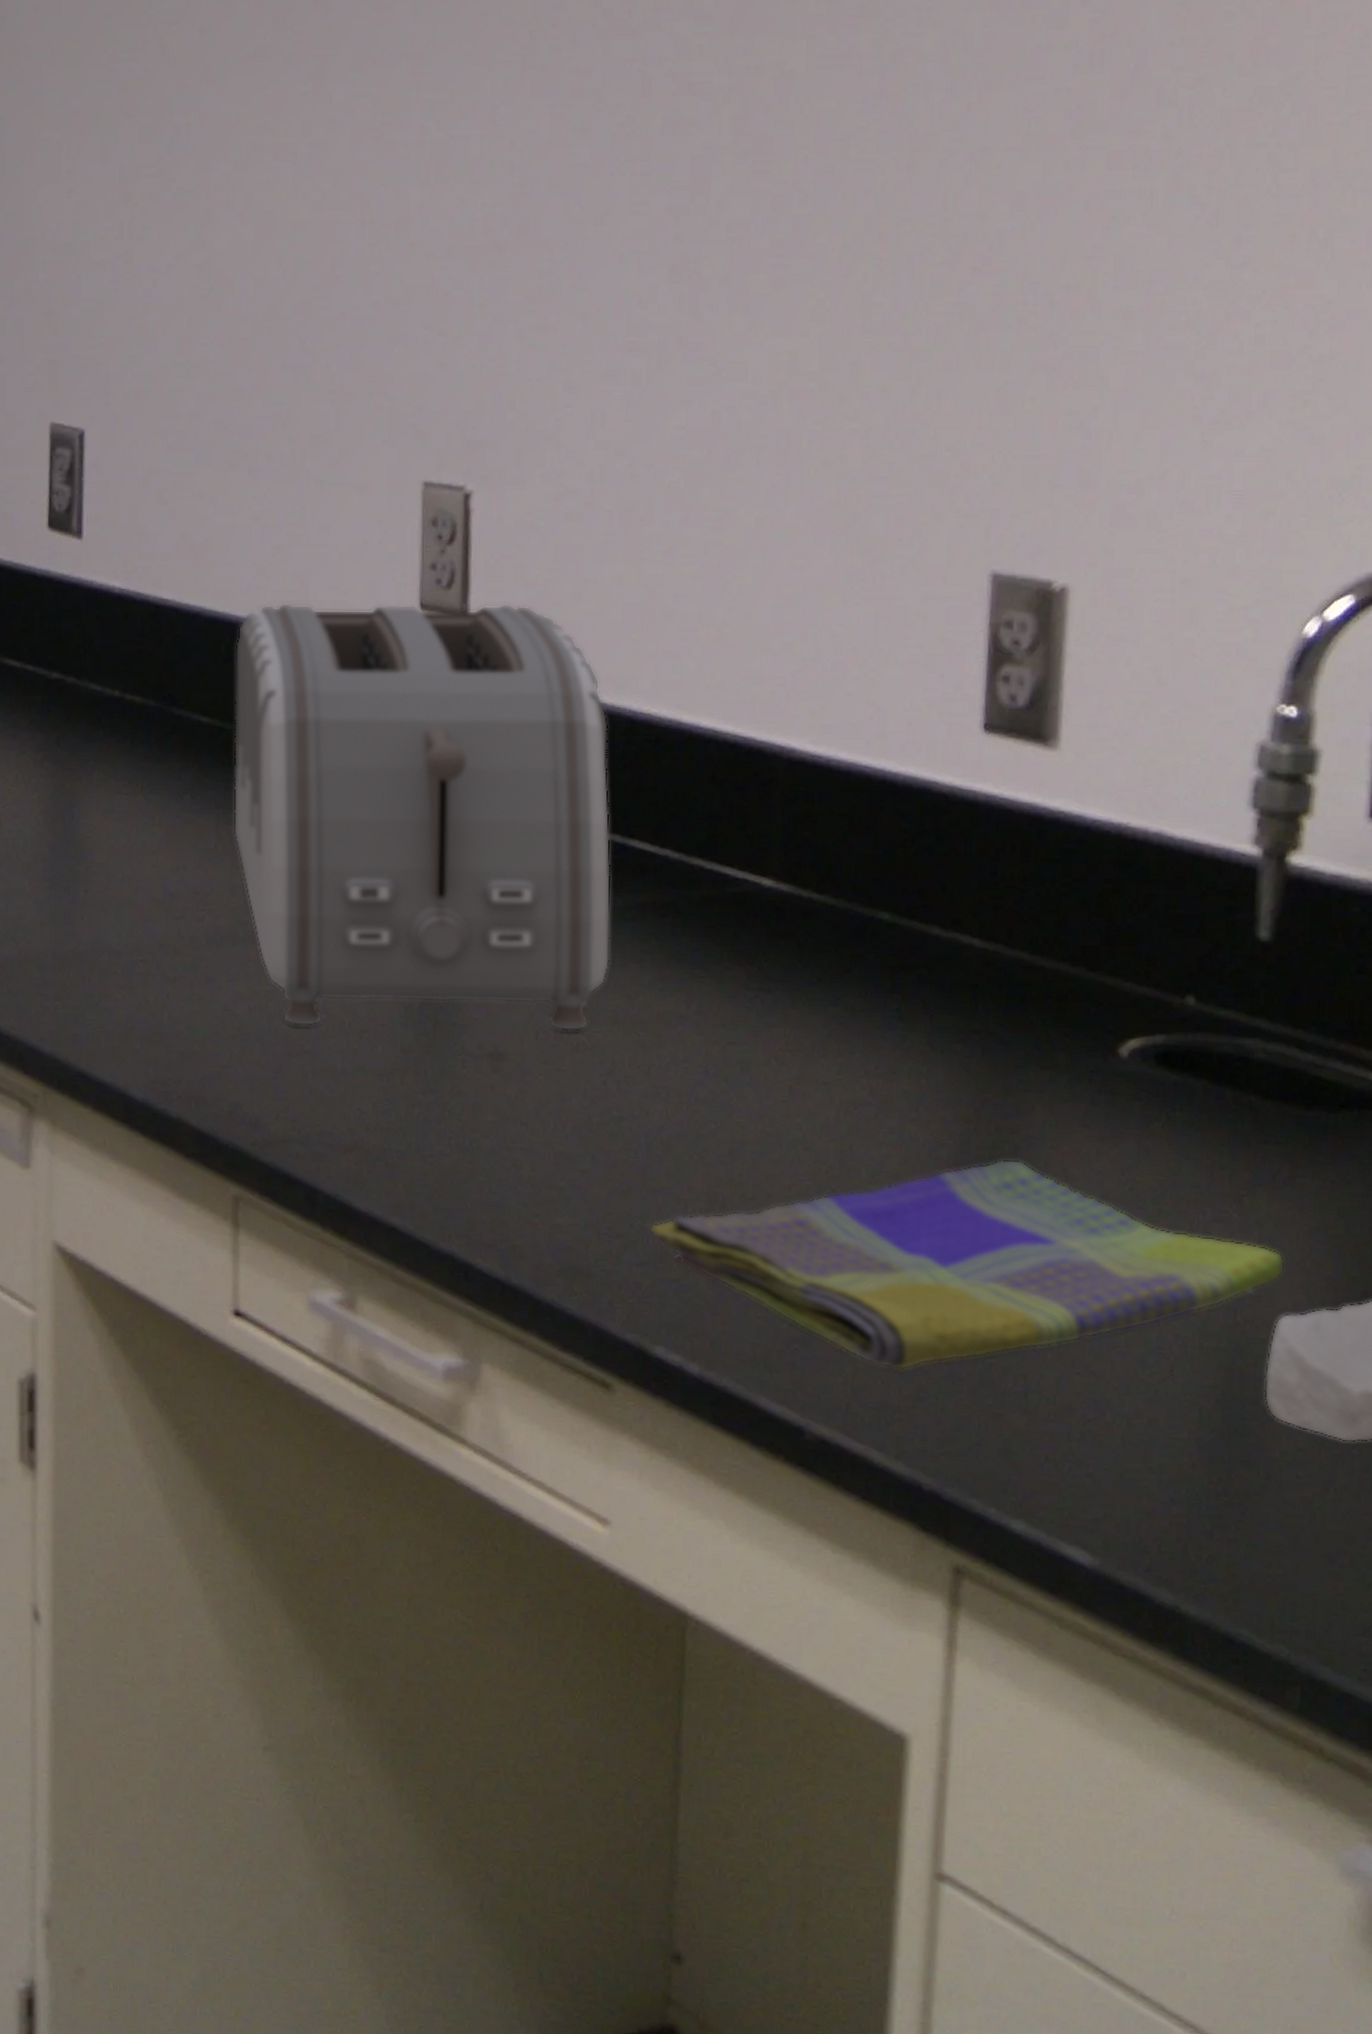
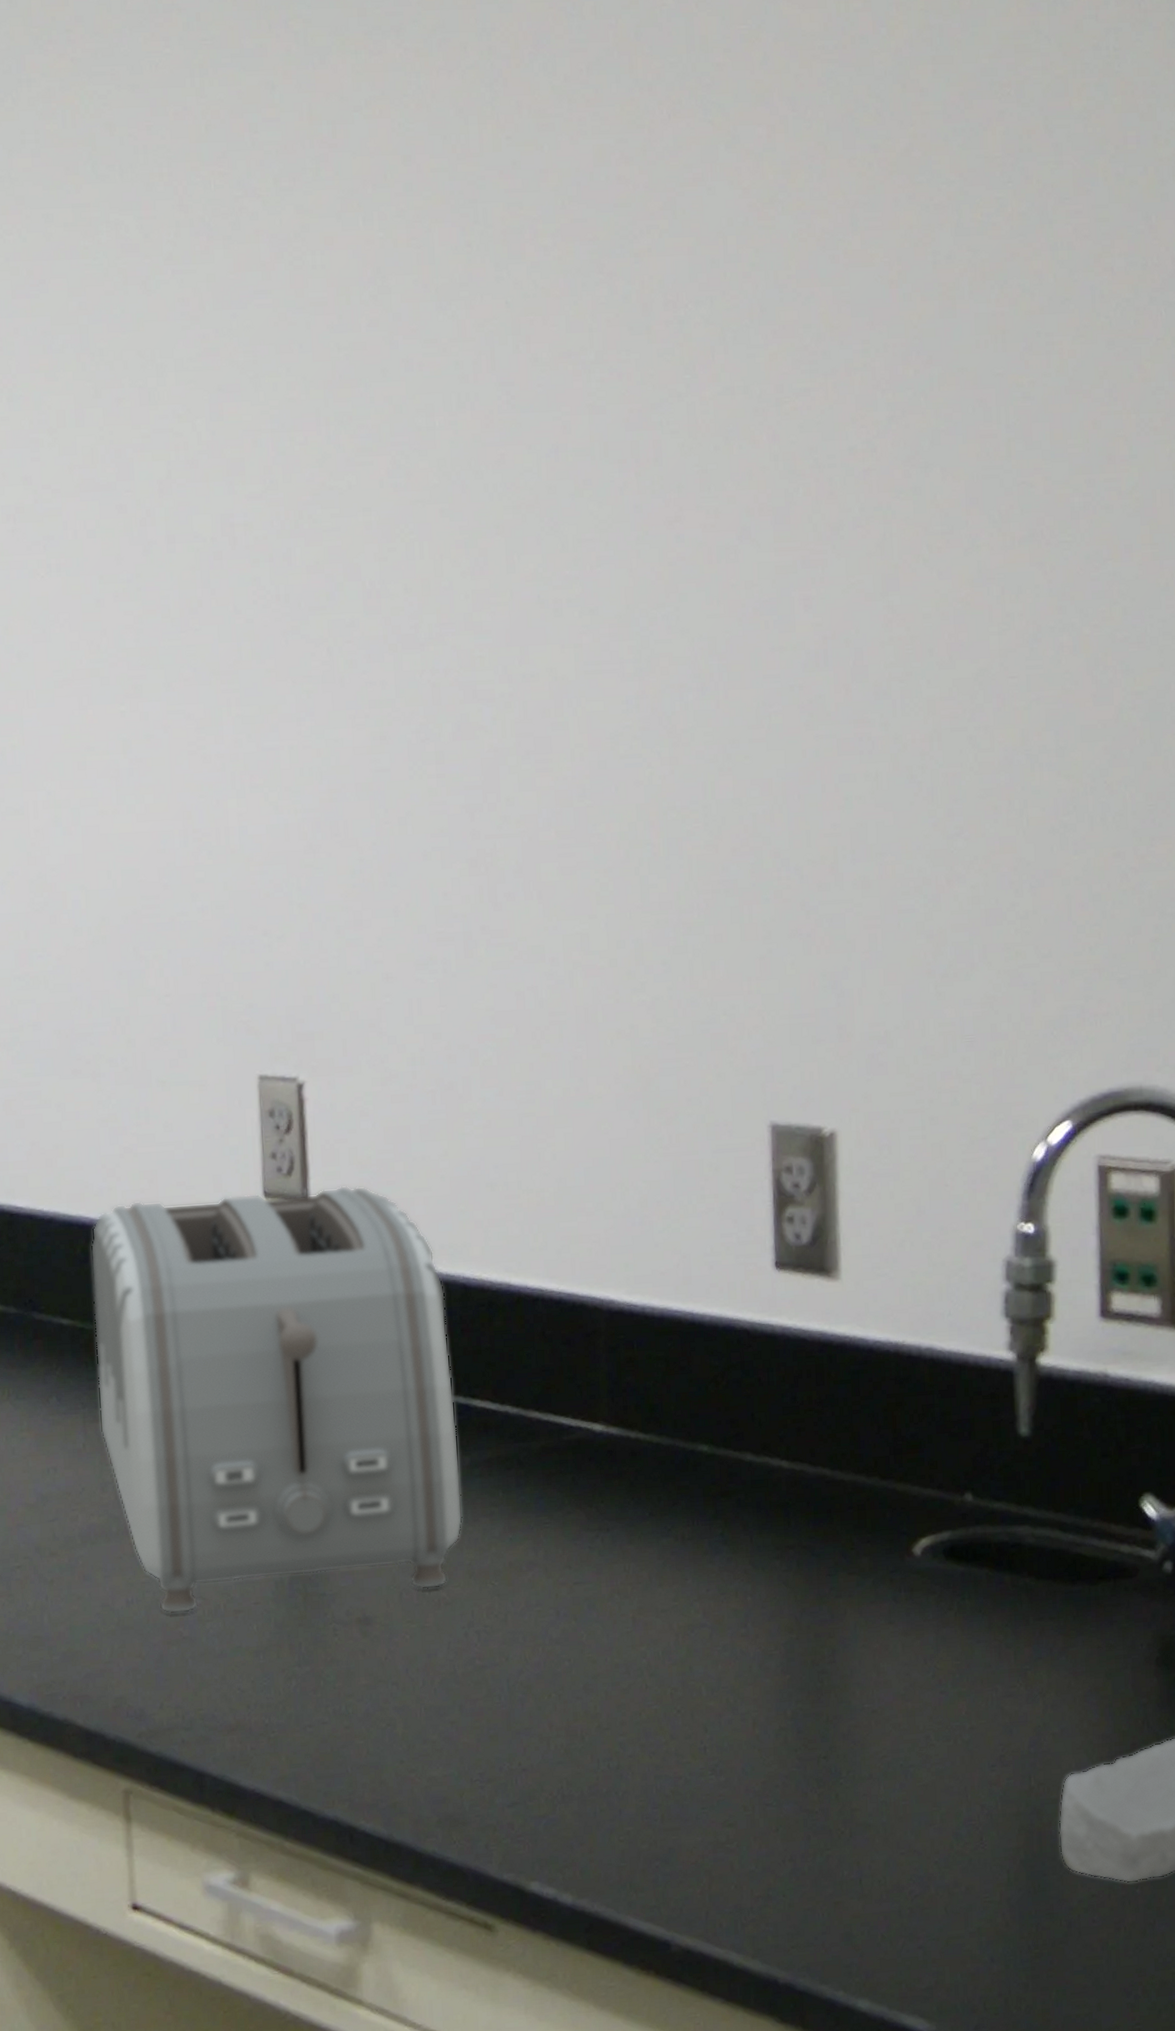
dish towel: present [649,1159,1285,1370] -> none [517,1661,1067,1874]

